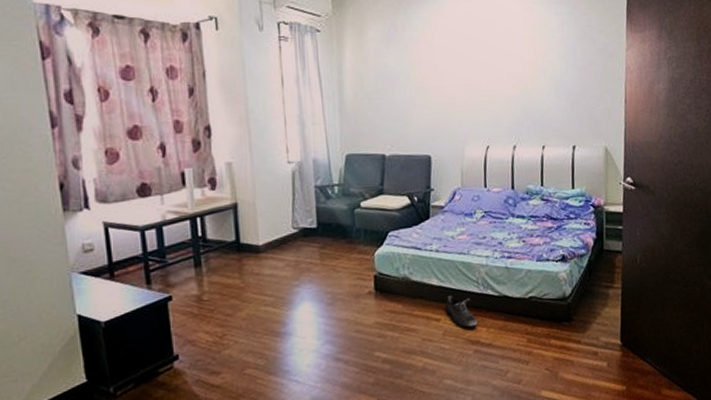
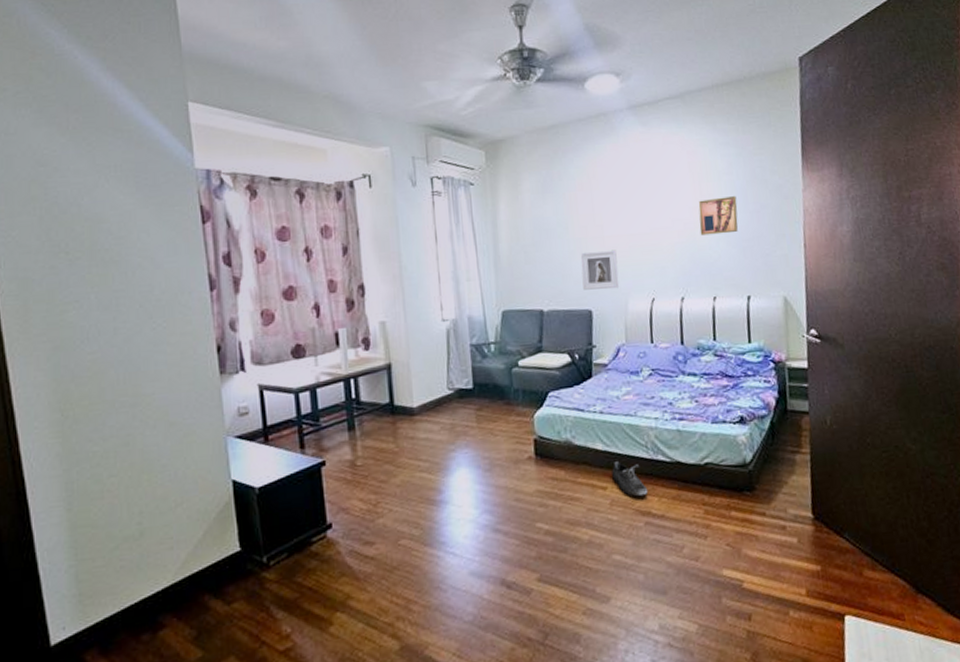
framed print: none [421,99,457,137] -> present [580,249,619,290]
wall art: none [532,53,567,89] -> present [698,196,738,236]

